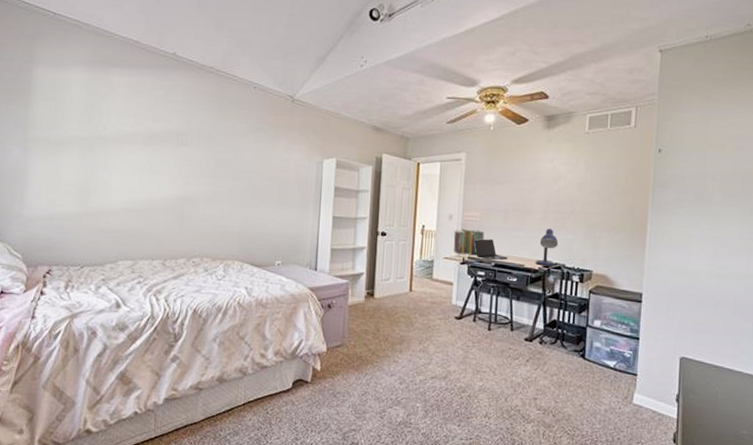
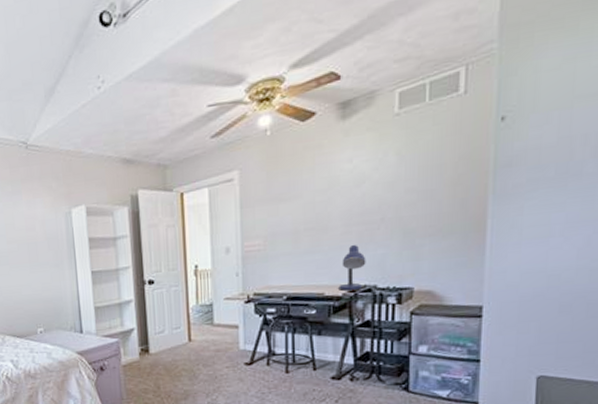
books: present [453,228,485,256] -> none [233,260,271,293]
laptop: present [473,239,508,261] -> none [258,269,303,294]

